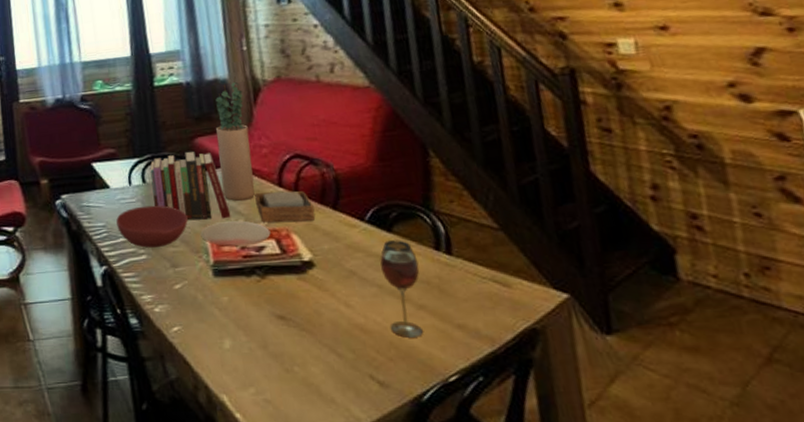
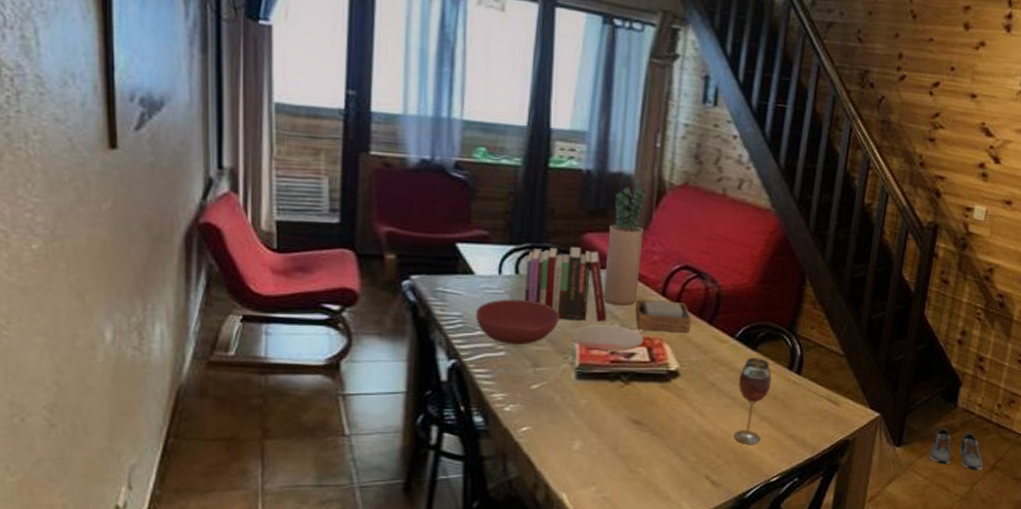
shoe: none [656,308,753,364] -> present [929,428,984,470]

